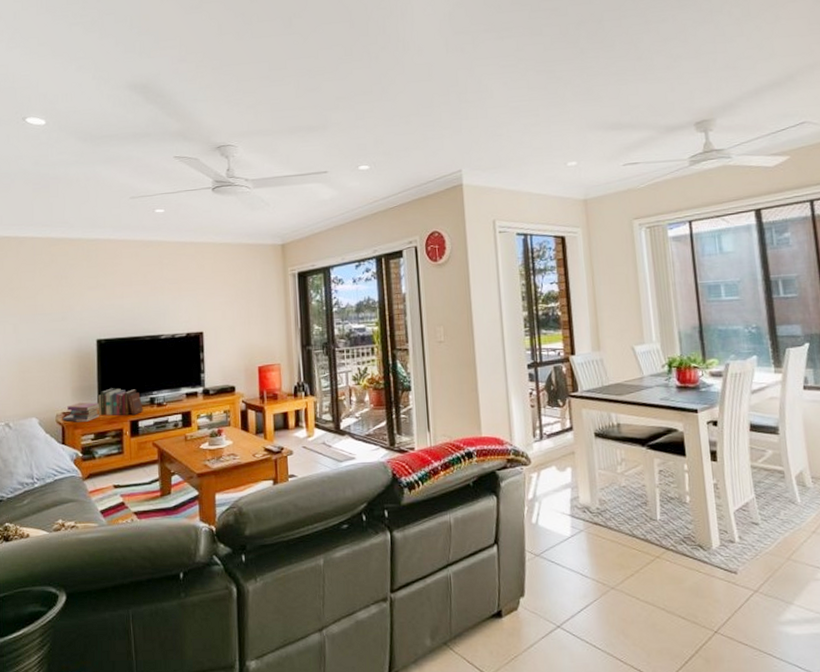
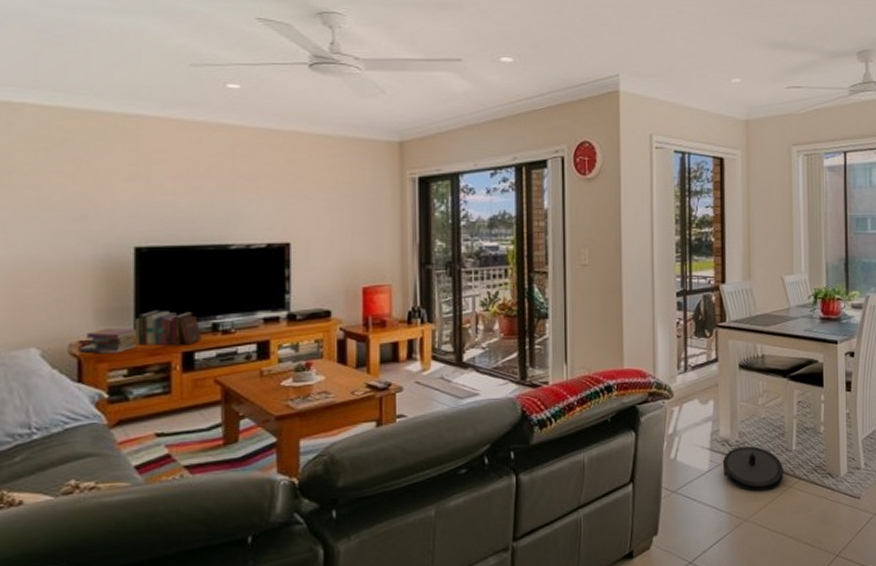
robot vacuum: none [584,513,650,559] -> present [722,445,783,491]

